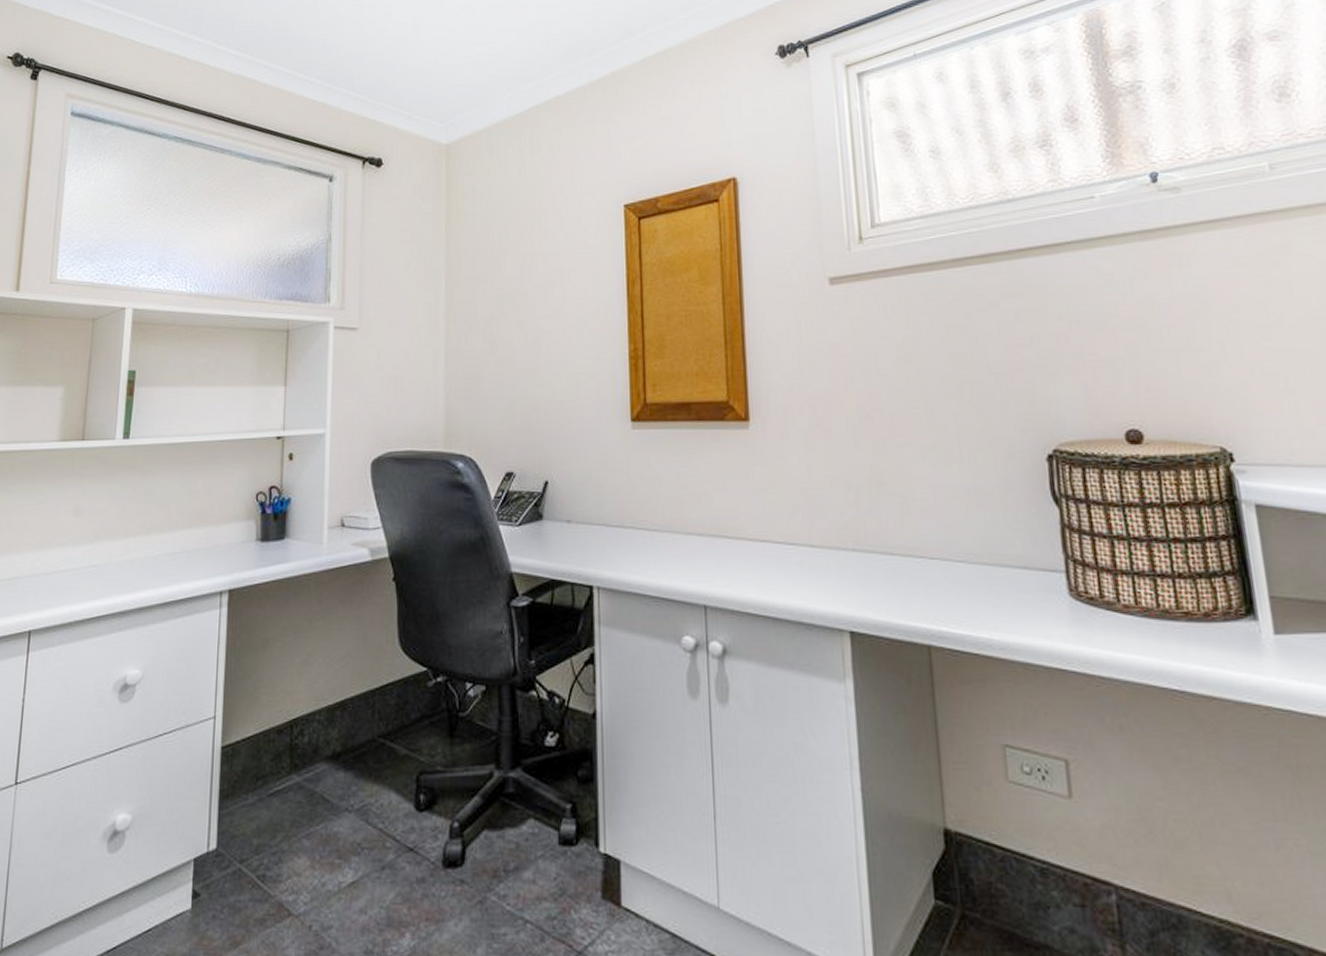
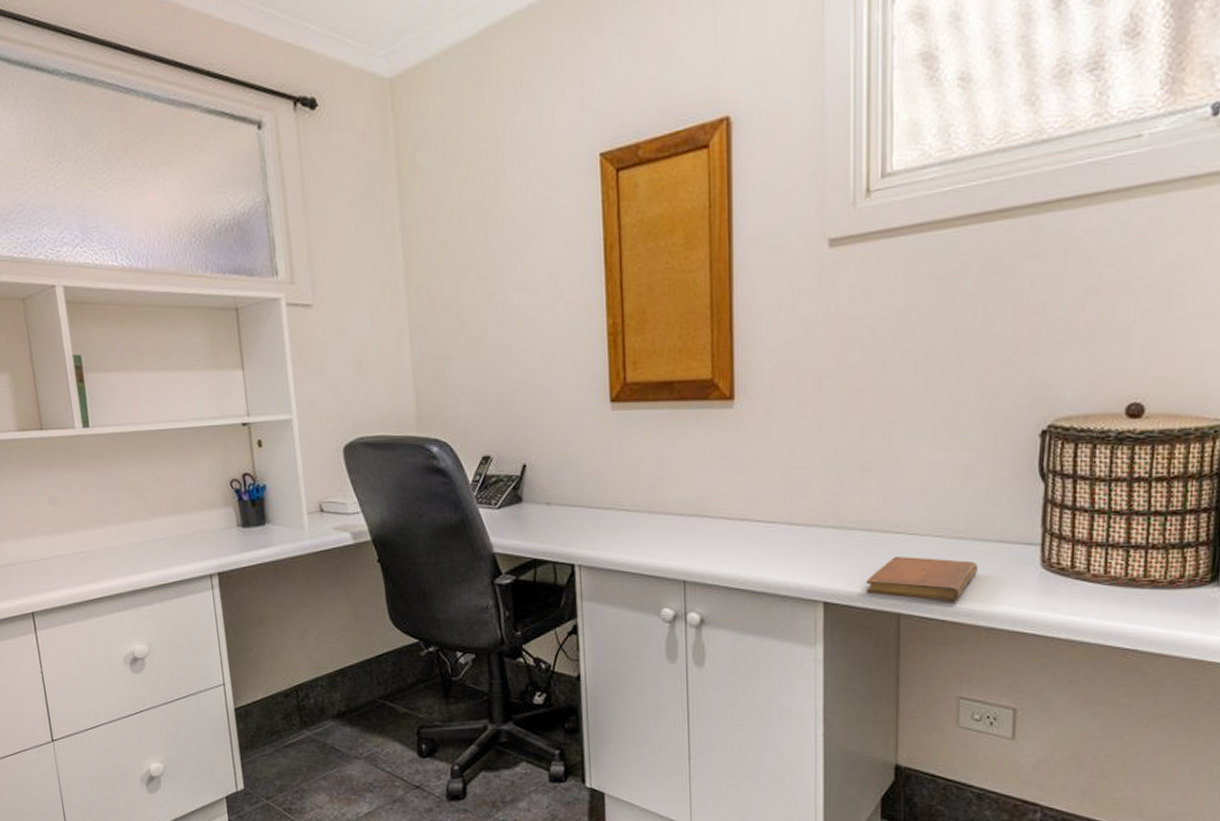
notebook: none [892,581,1005,633] -> present [866,555,977,602]

